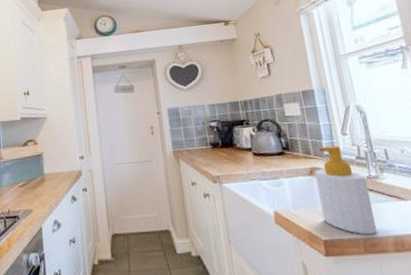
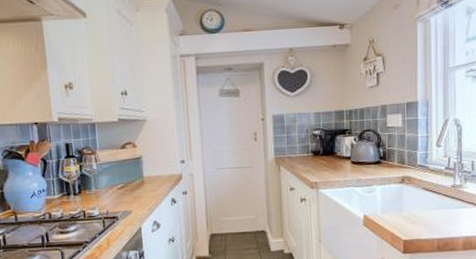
soap bottle: present [314,145,378,235] -> none [405,156,452,236]

